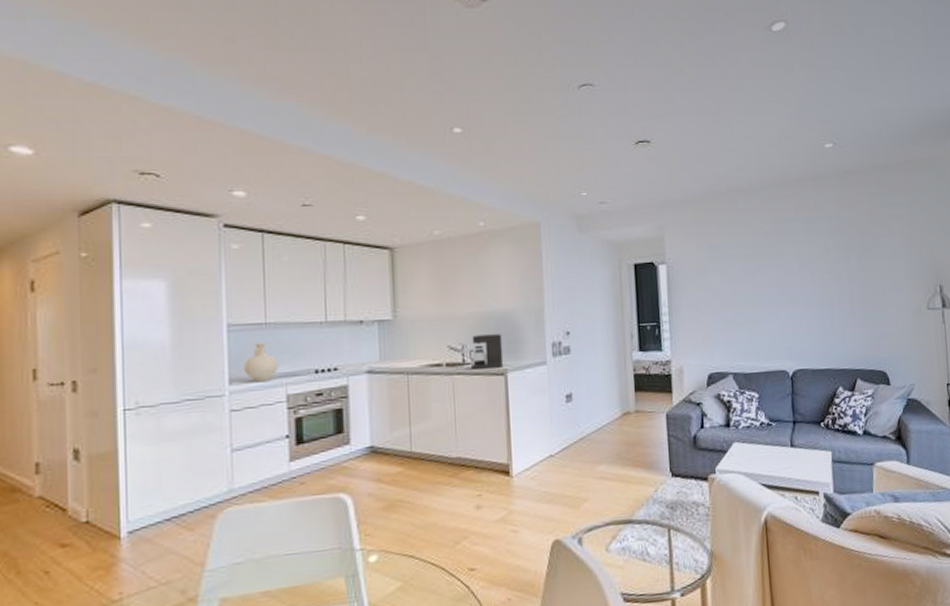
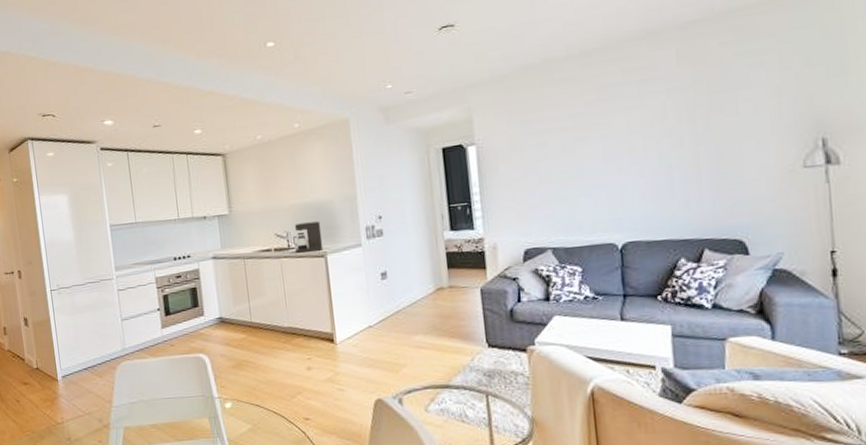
ceramic jug: present [243,343,279,383] -> none [123,238,148,269]

